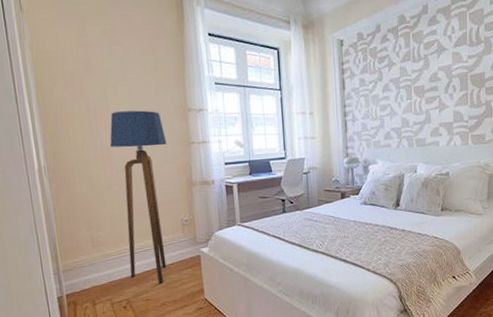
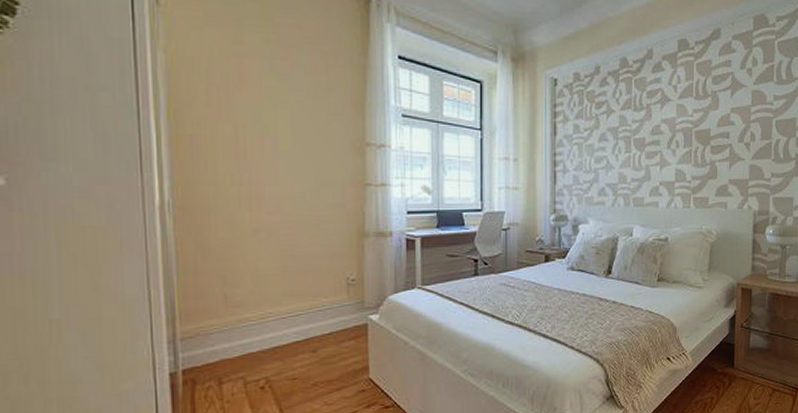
floor lamp: present [110,110,167,284] -> none [261,139,336,358]

